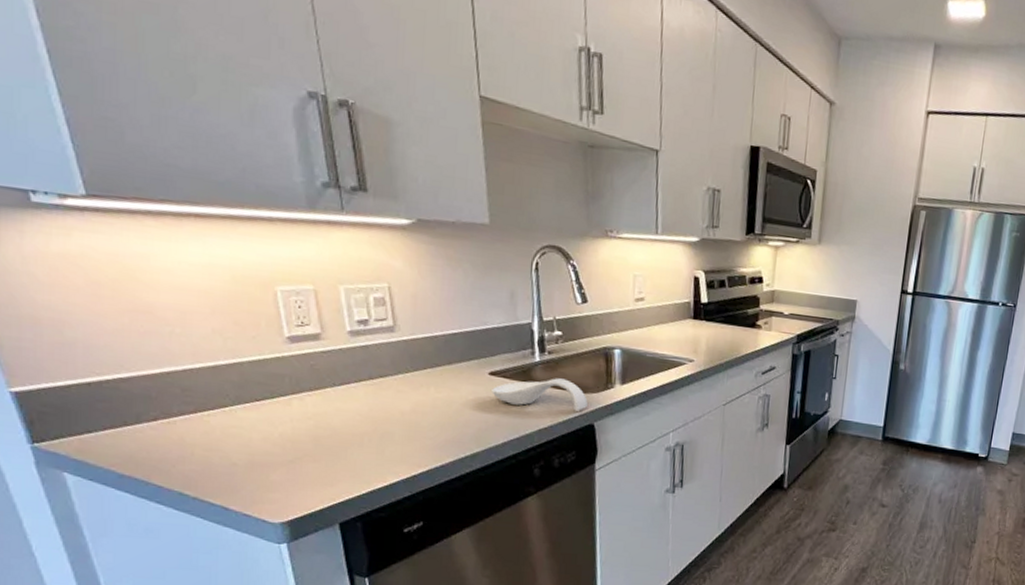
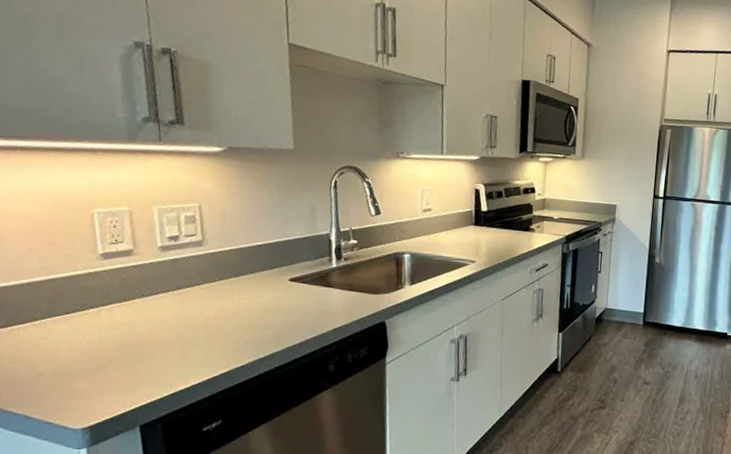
spoon rest: present [492,378,588,411] -> none [291,281,380,311]

